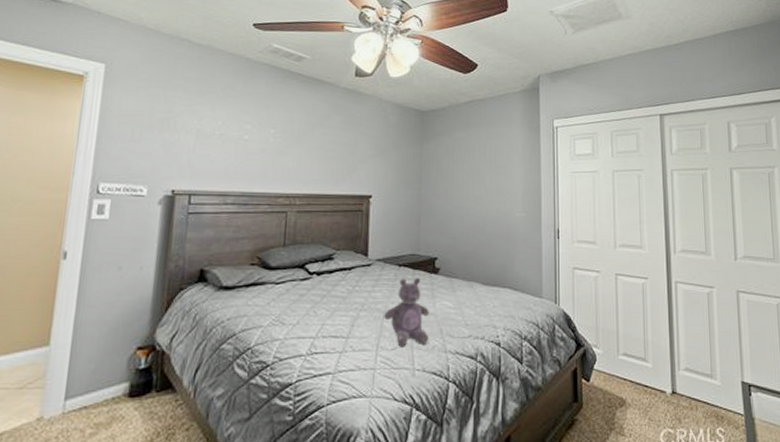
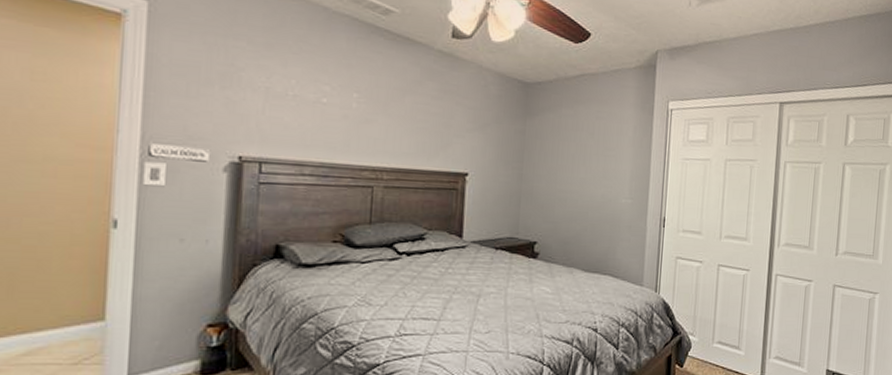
stuffed animal: present [384,278,429,347] -> none [478,262,526,331]

